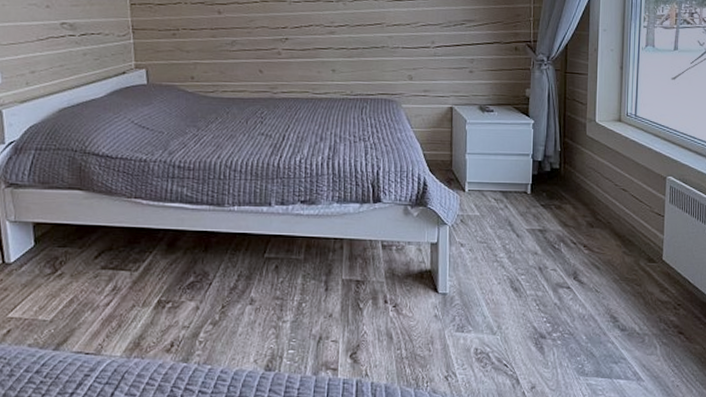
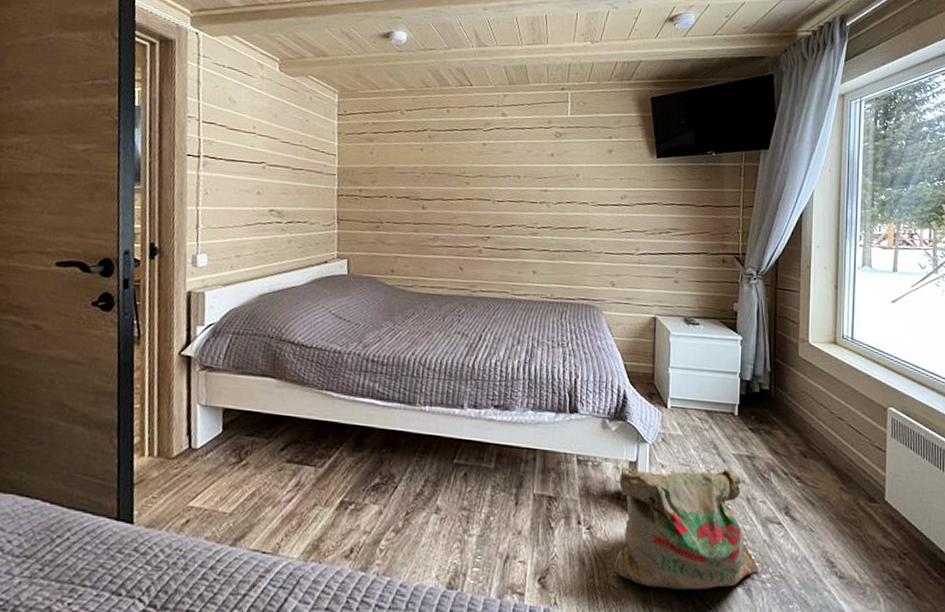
bag: none [419,240,550,353] -> present [614,466,759,590]

